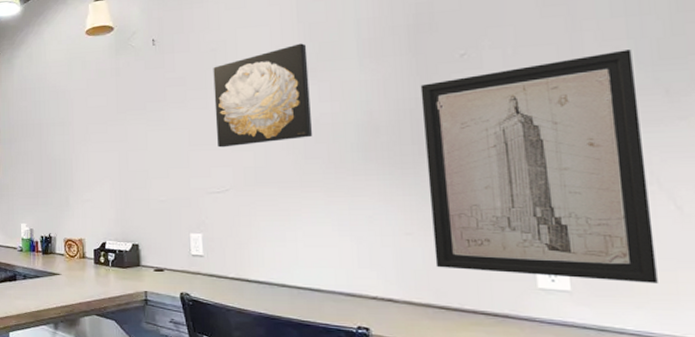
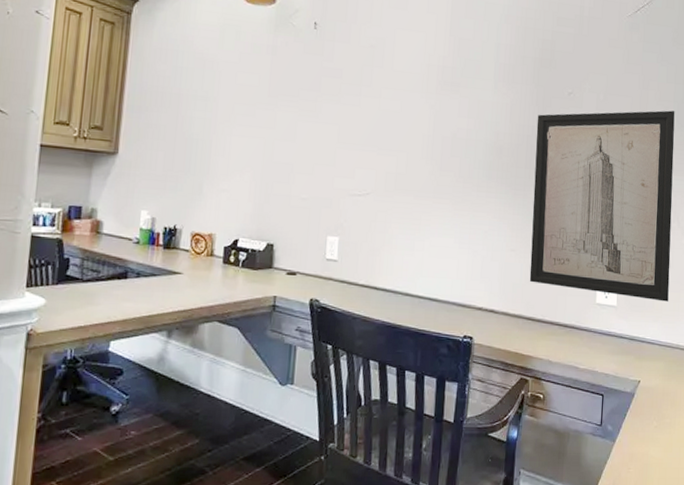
wall art: present [213,43,313,148] -> none [365,56,455,150]

